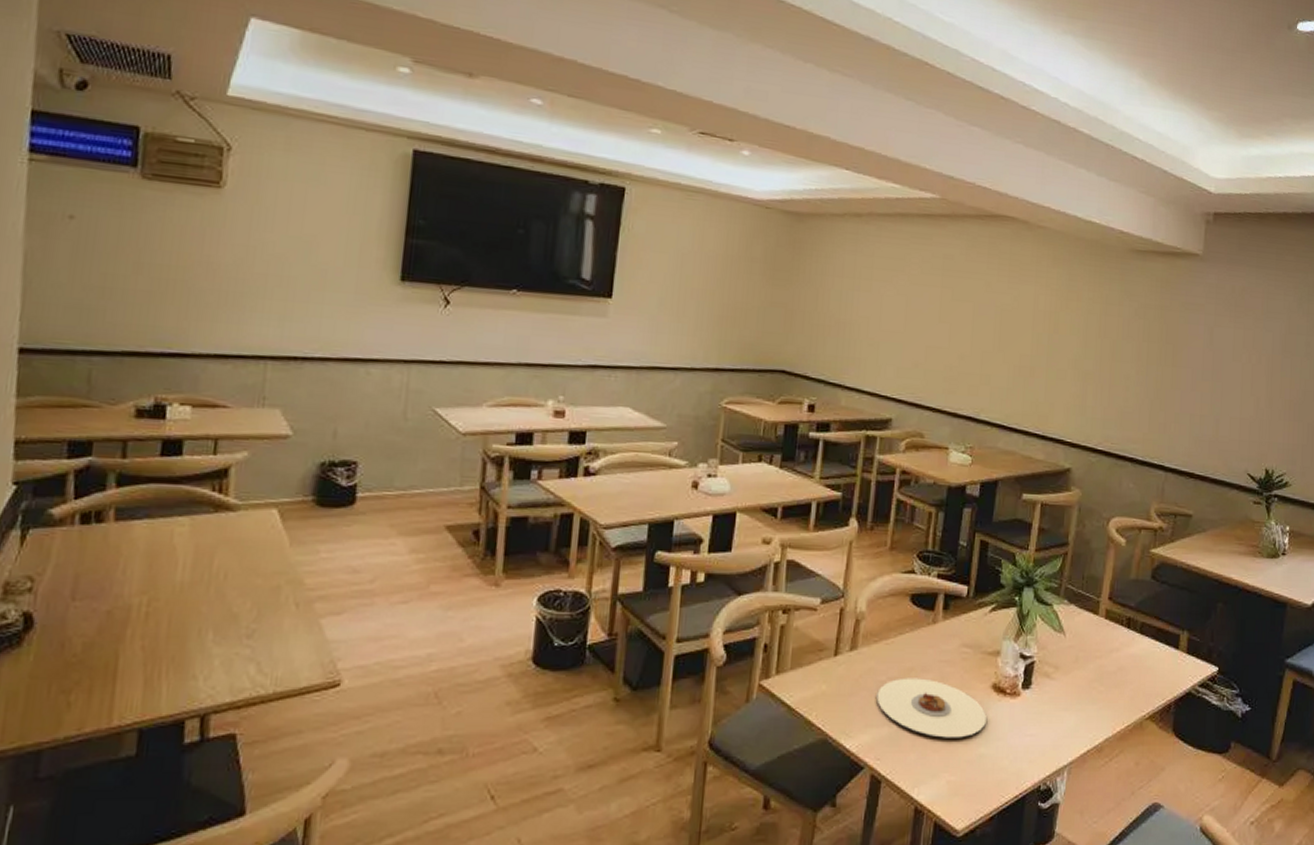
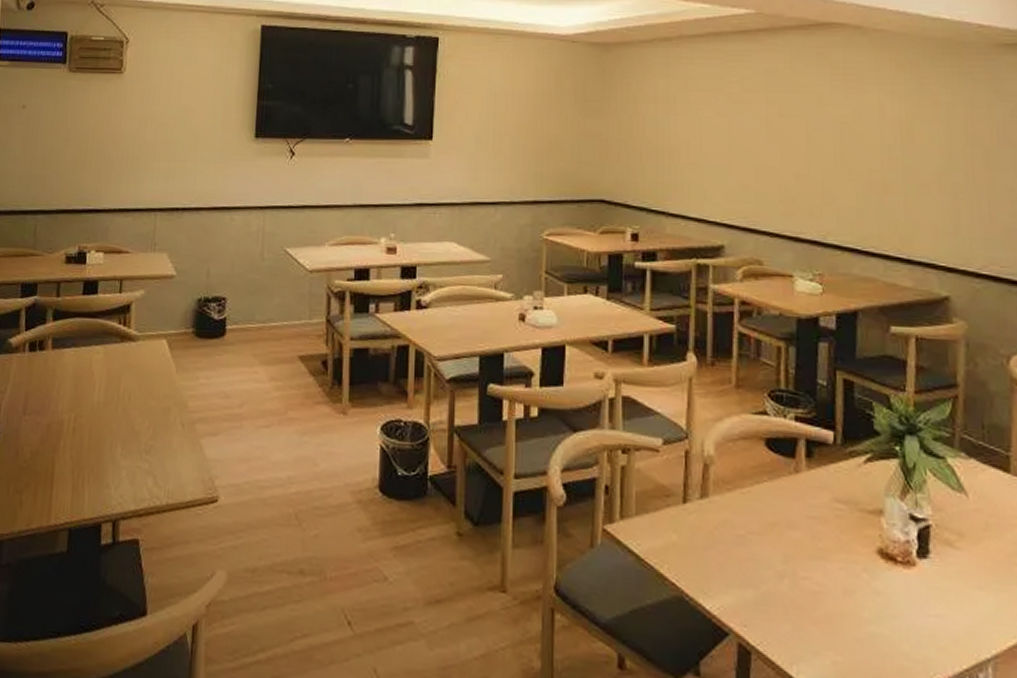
plate: present [876,678,987,738] -> none [736,533,875,611]

